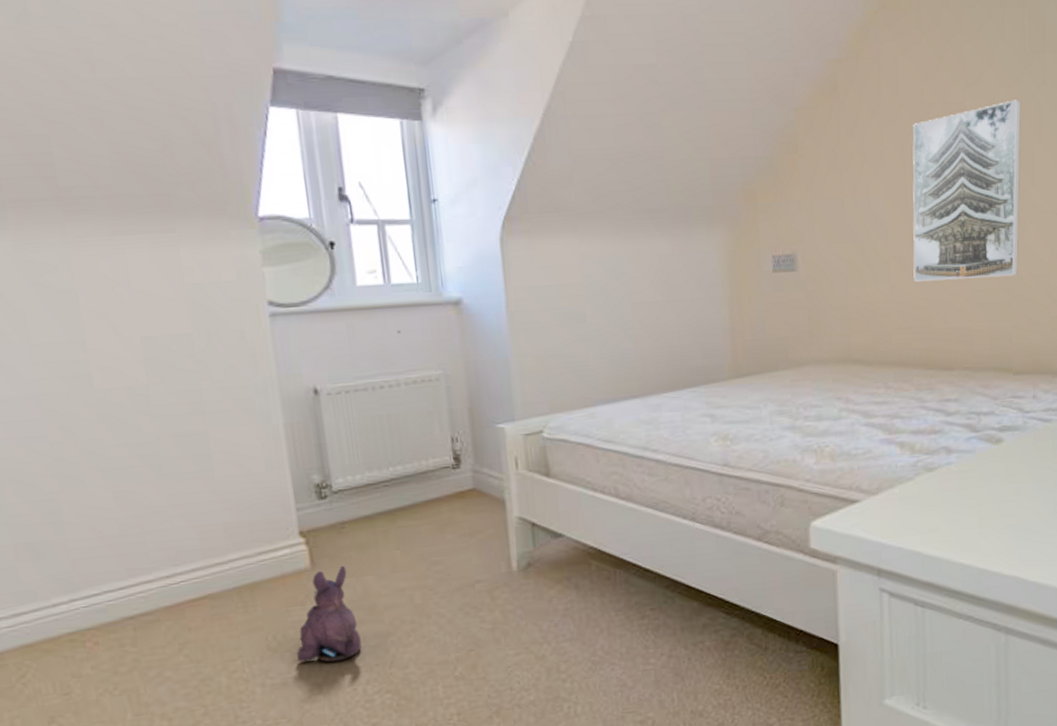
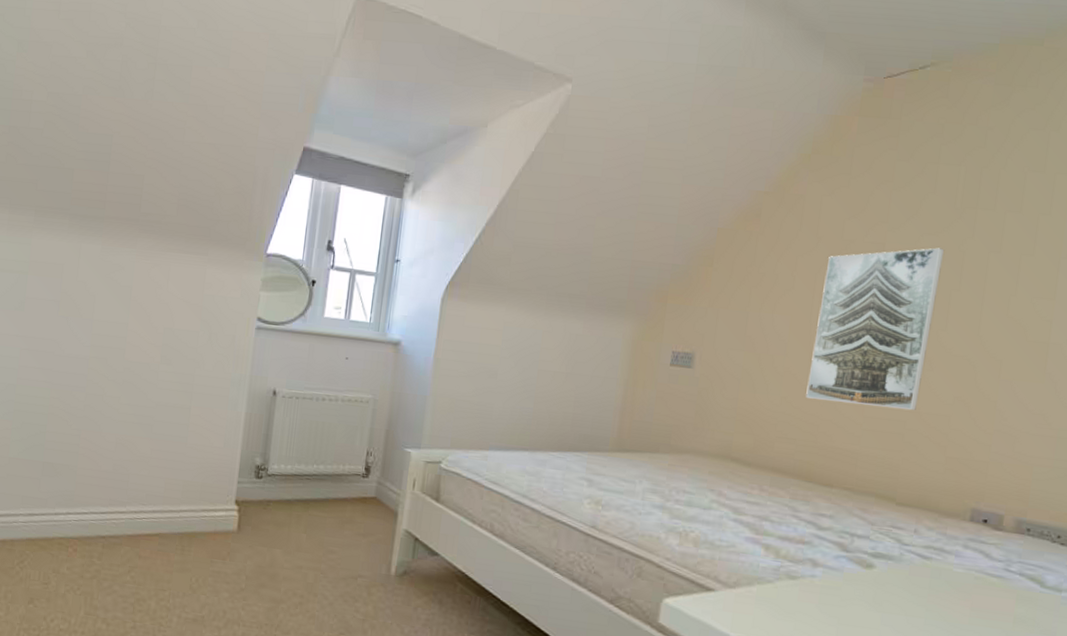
plush toy: present [296,565,362,663] -> none [208,535,263,614]

